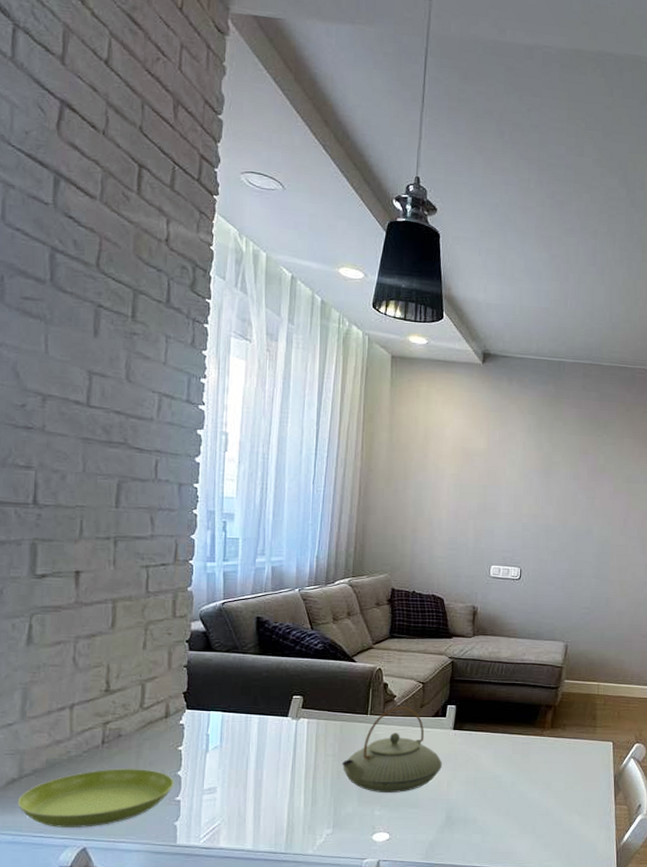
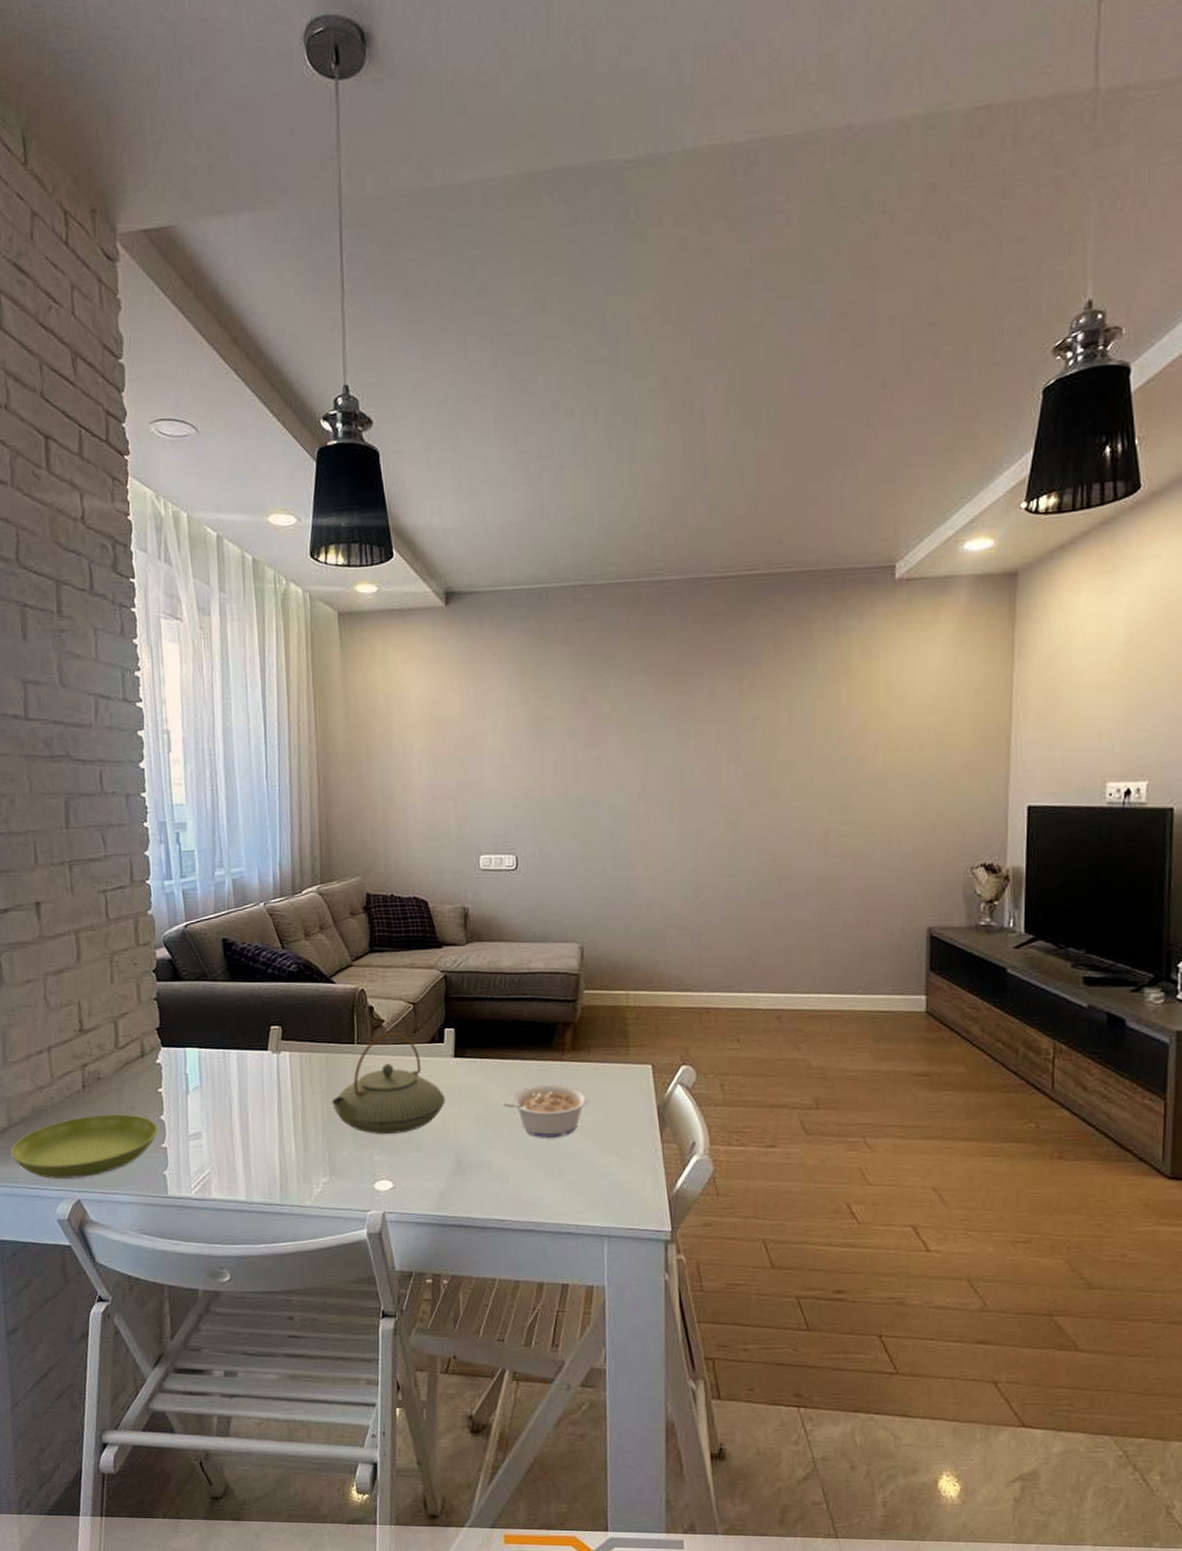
legume: none [490,754,561,799] -> present [502,1084,589,1138]

